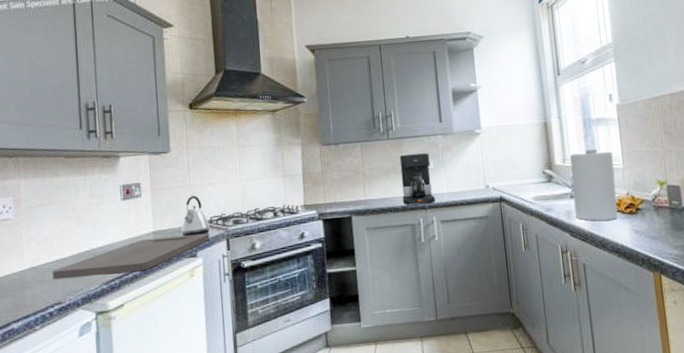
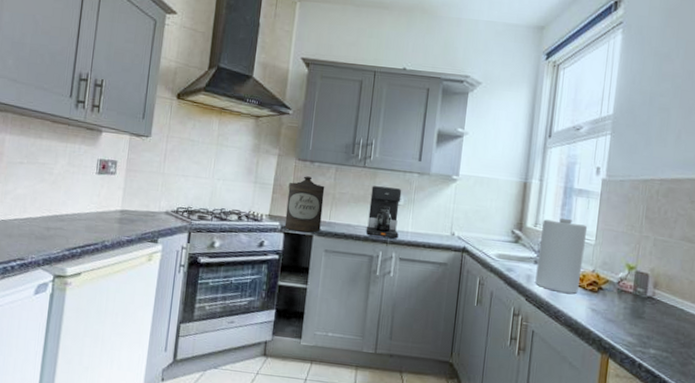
cutting board: present [52,233,210,280] -> none [20,215,174,246]
kettle: present [181,195,211,236] -> none [147,183,176,223]
canister: none [318,159,358,216] -> present [284,176,325,232]

